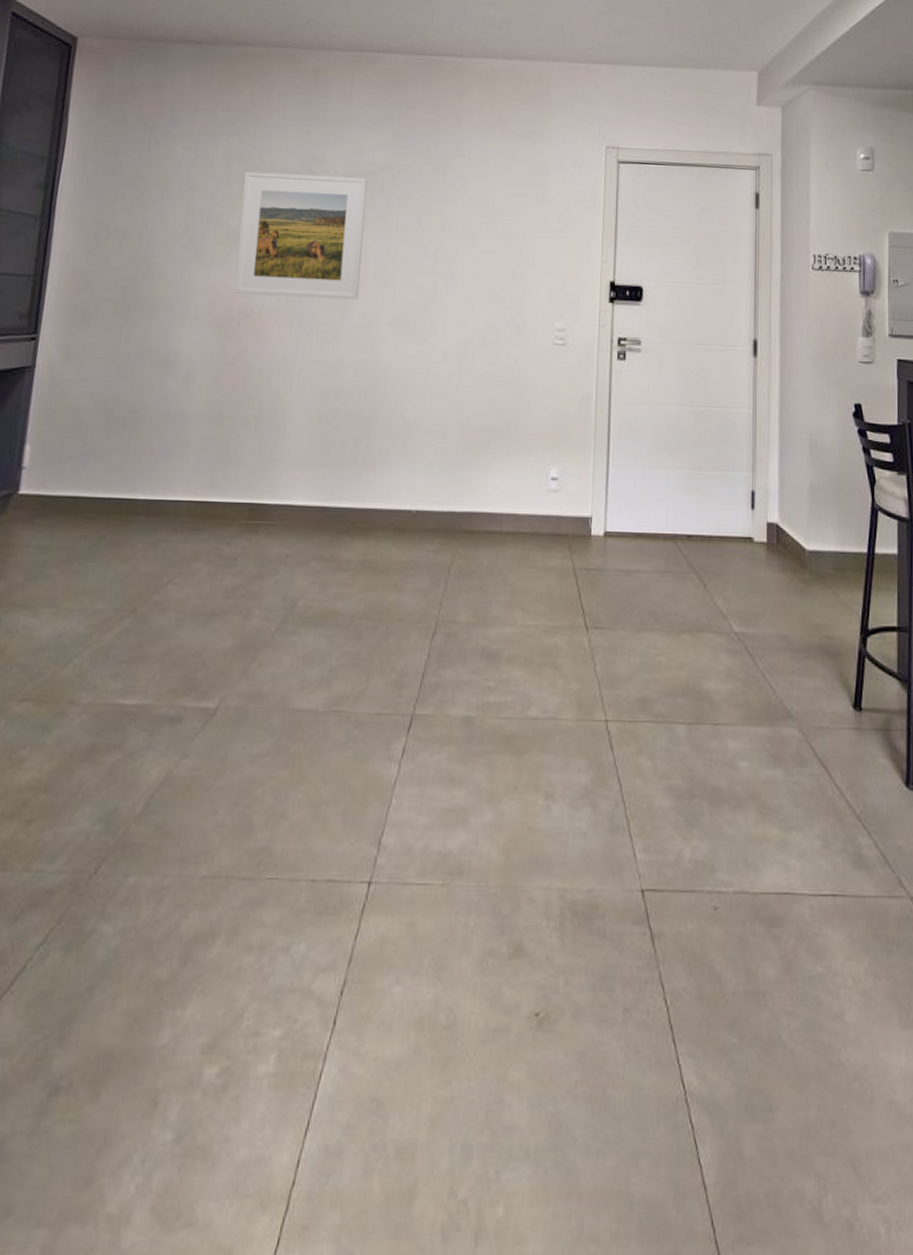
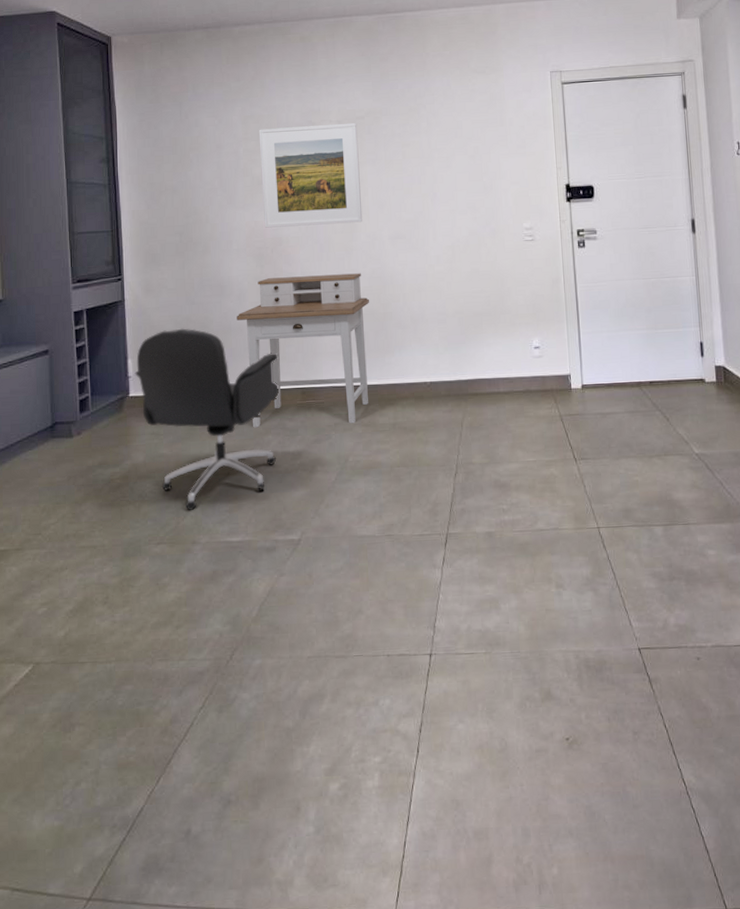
office chair: none [31,410,226,657] -> present [134,328,280,510]
desk: none [178,357,353,557] -> present [237,273,369,428]

